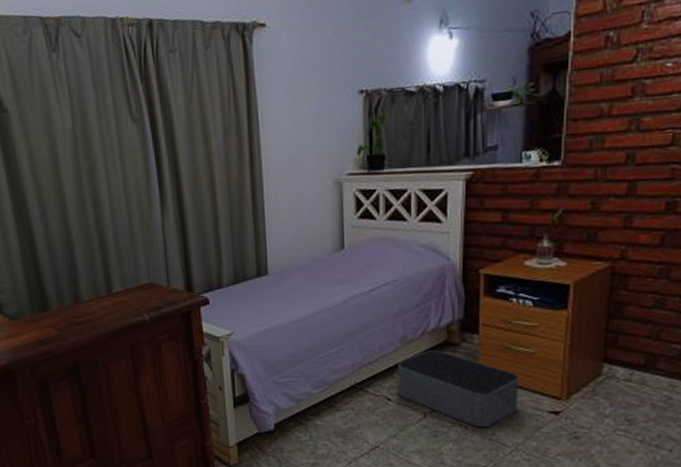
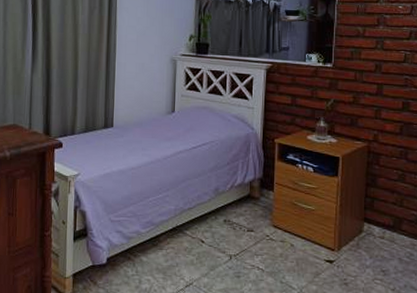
storage bin: present [397,350,519,427] -> none [210,201,303,271]

